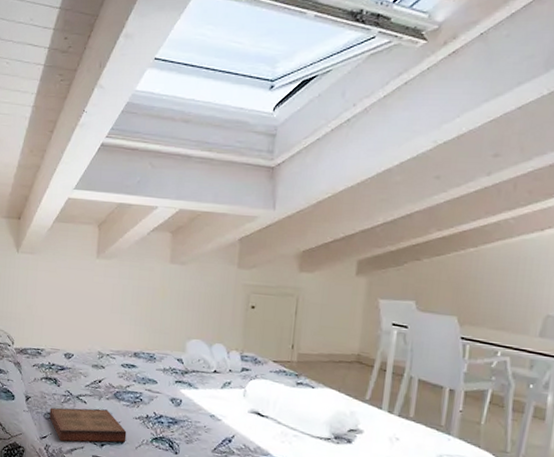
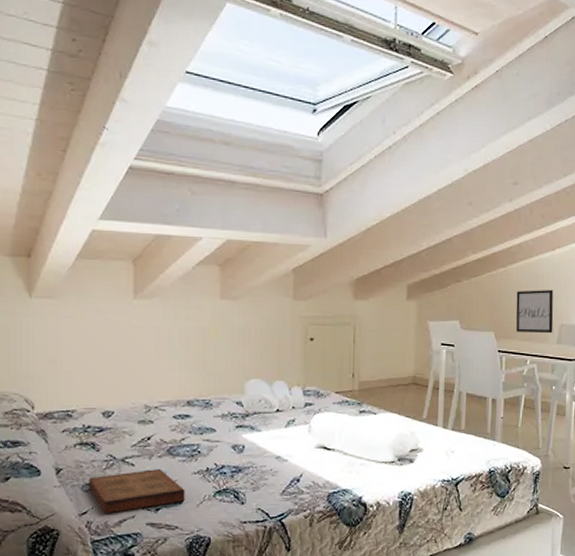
wall art: none [486,274,539,325] -> present [515,289,554,334]

